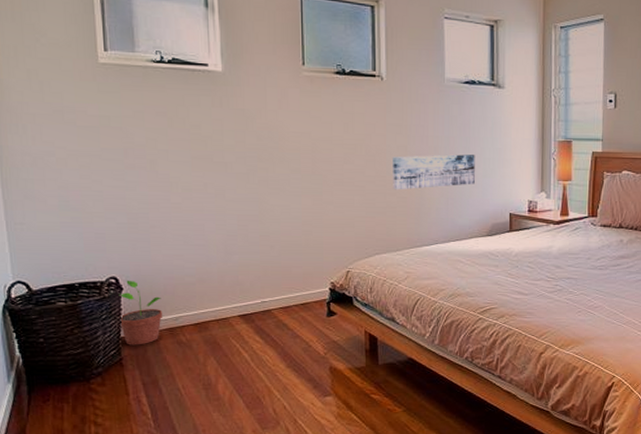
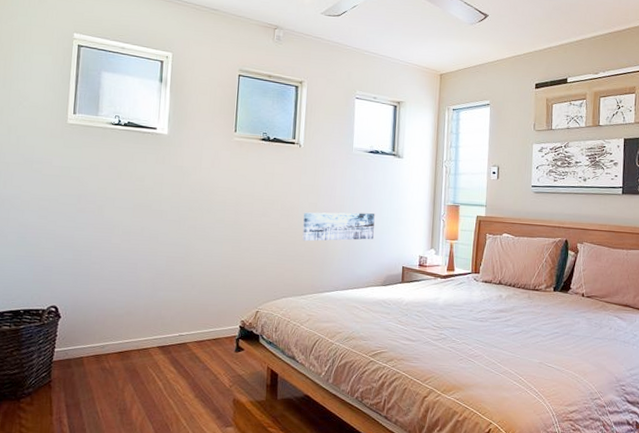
potted plant: present [118,280,163,345] -> none [53,309,92,369]

